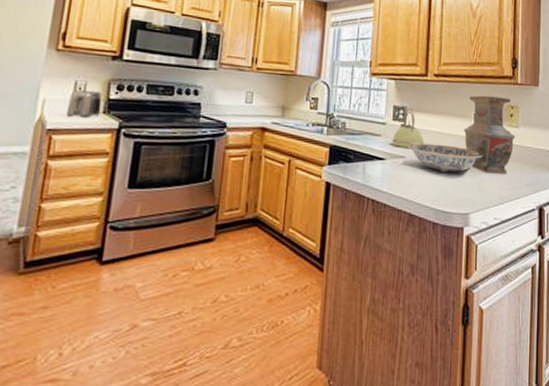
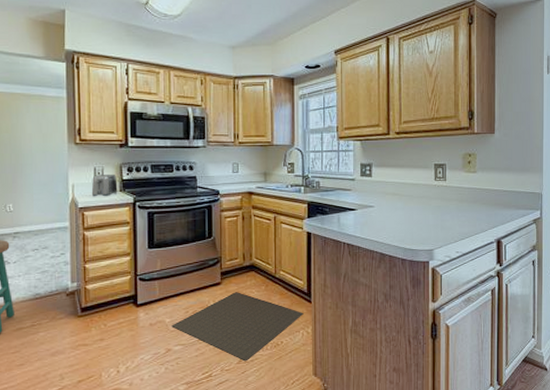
doormat: none [142,252,313,346] -> present [171,292,304,362]
kettle: present [391,108,425,149] -> none [360,164,390,200]
ceramic bowl: present [409,143,483,172] -> none [376,193,444,215]
vase: present [463,95,515,174] -> none [425,147,473,215]

